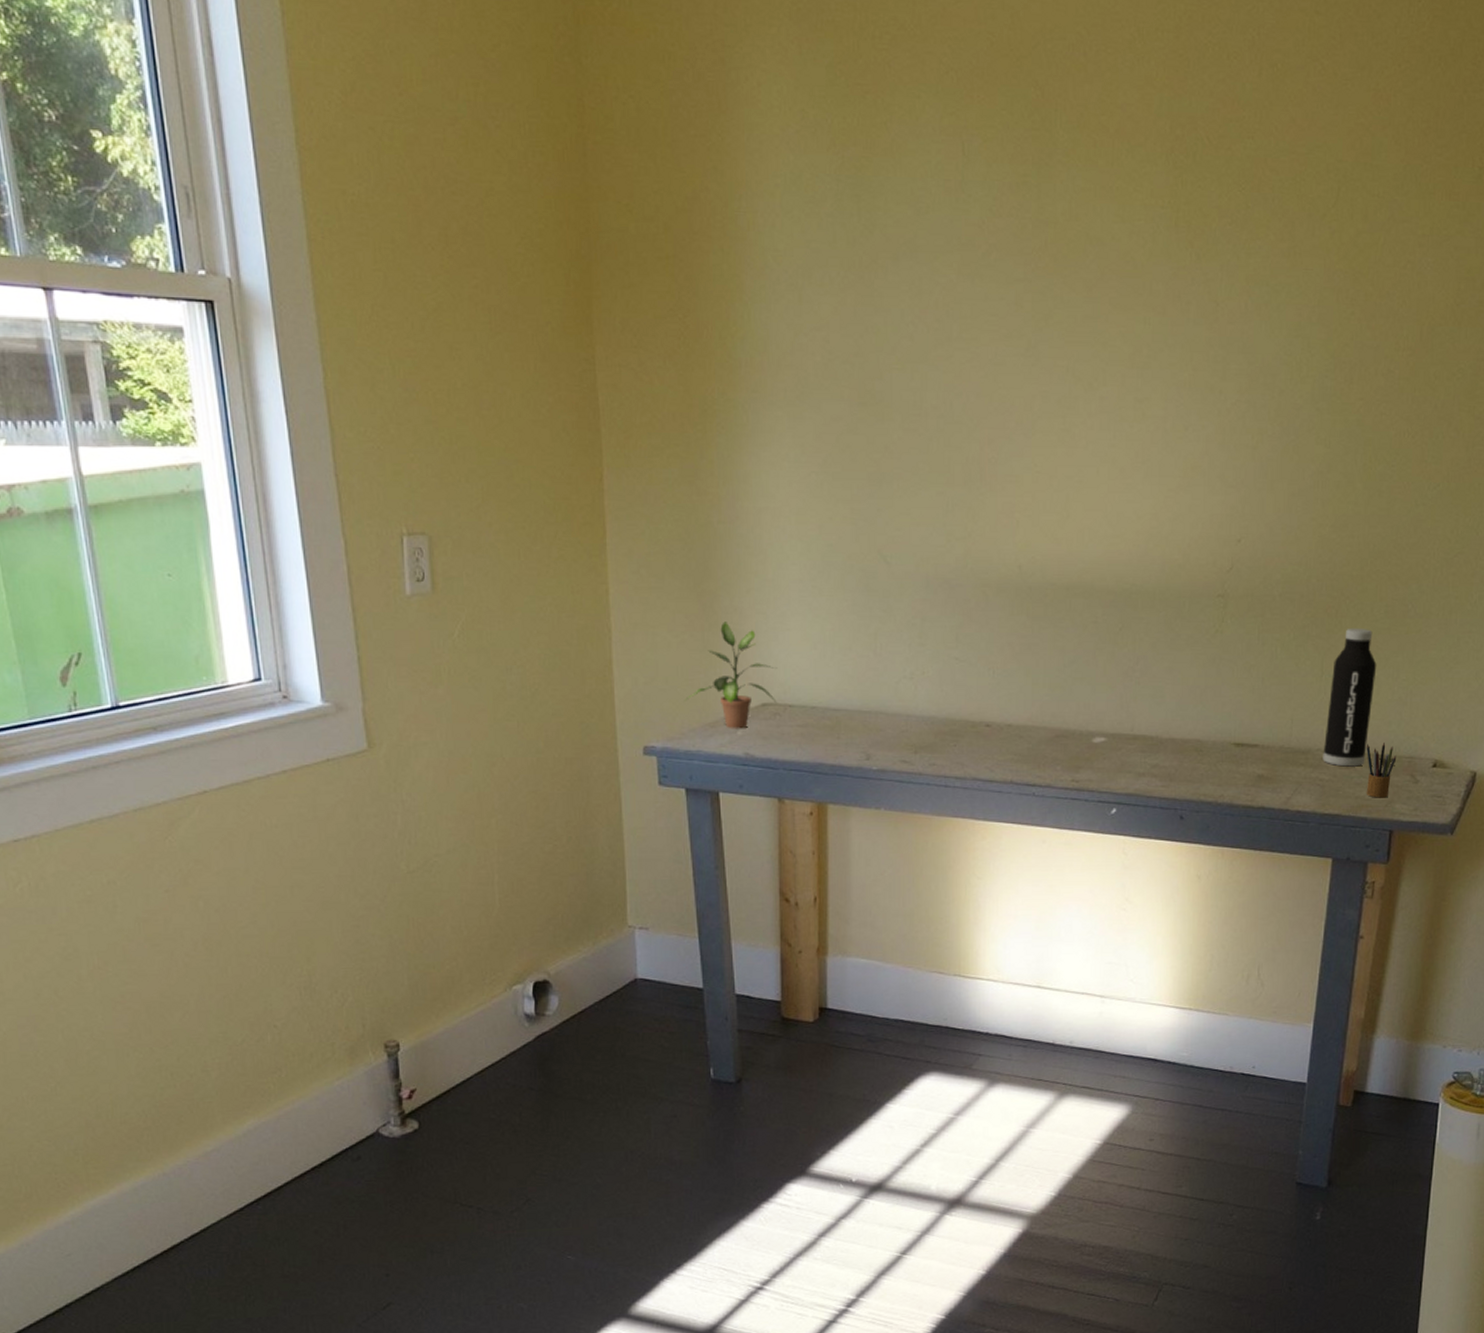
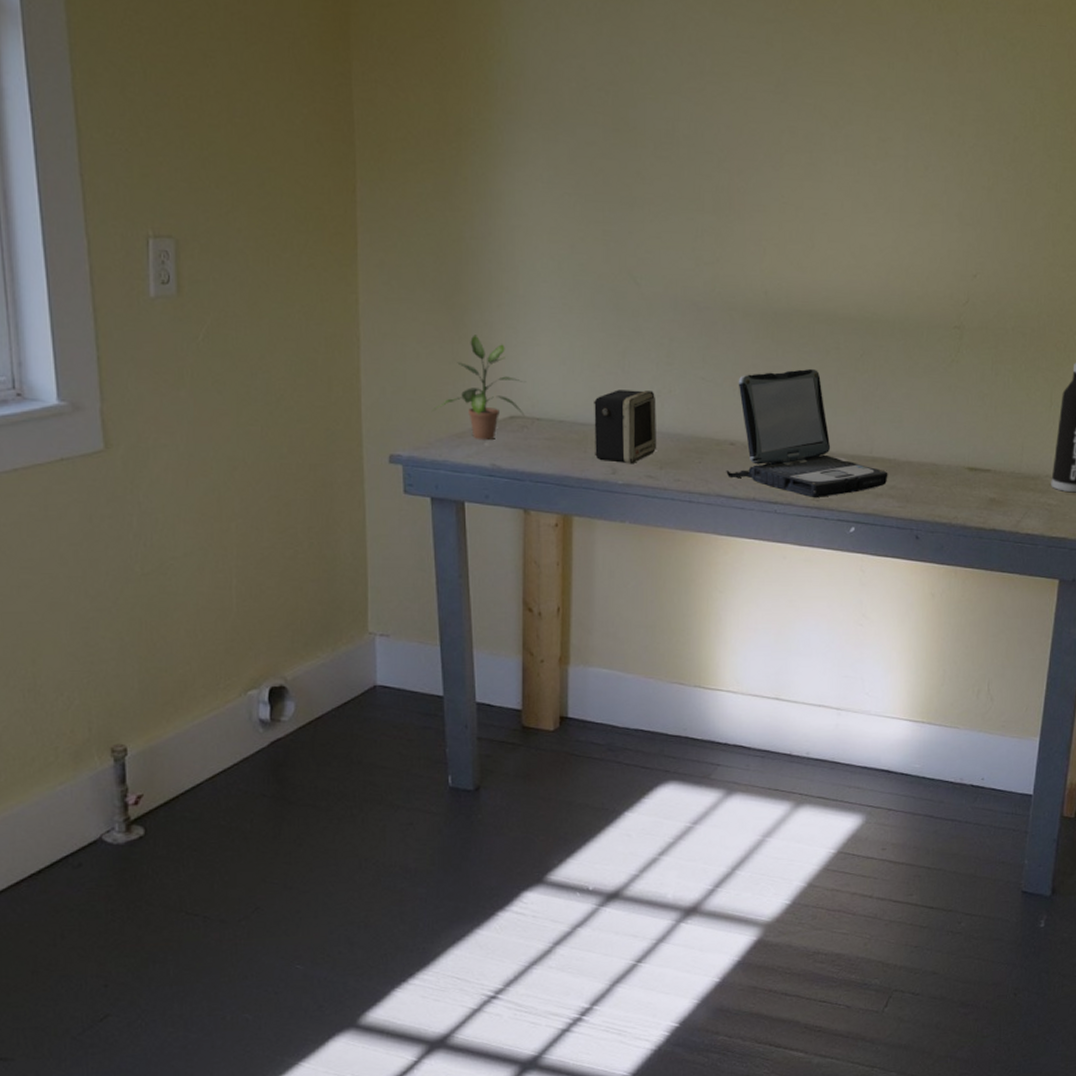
speaker: none [845,673,910,750] -> present [593,390,656,464]
laptop: none [982,644,1150,778] -> present [726,368,888,497]

